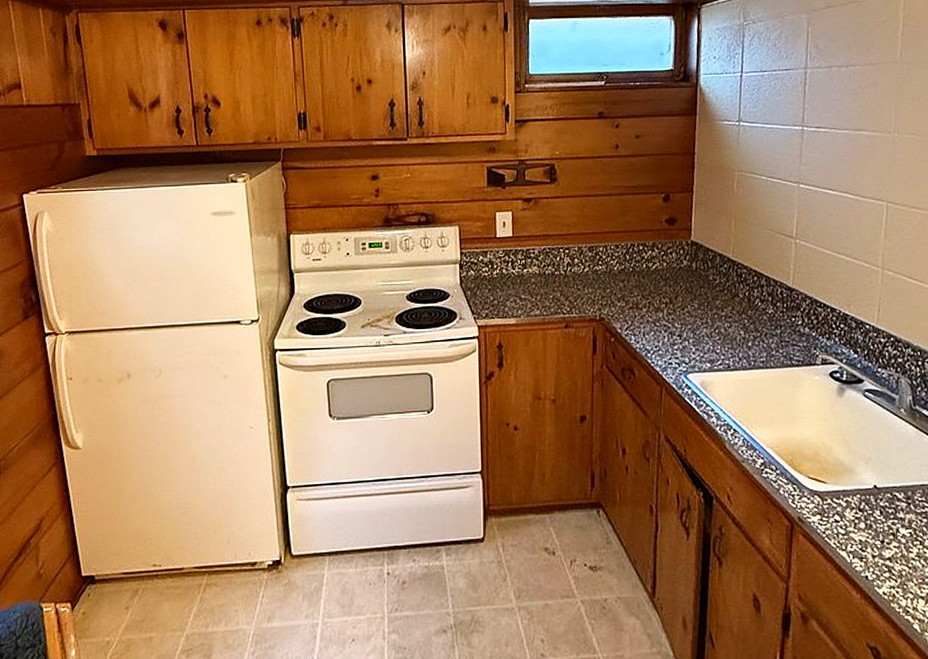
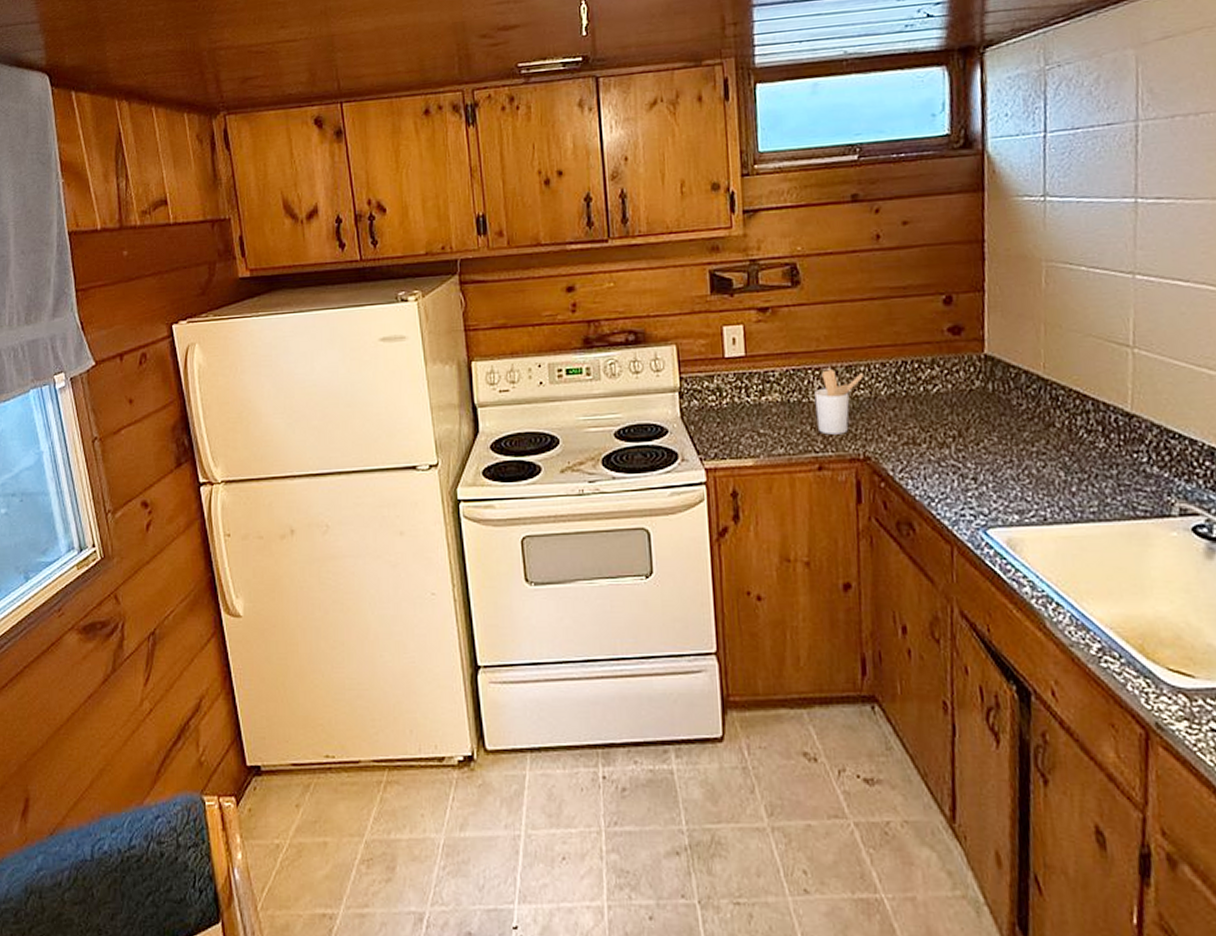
utensil holder: none [564,249,602,300] -> present [814,369,863,435]

